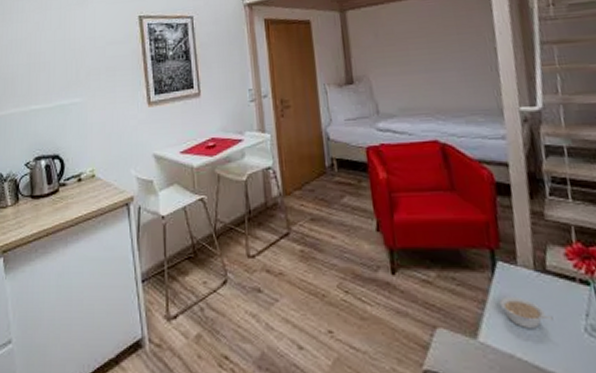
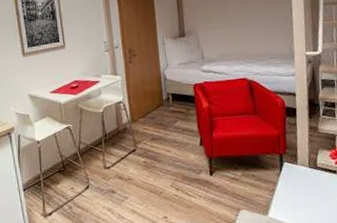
legume: present [499,296,554,330] -> none [284,185,319,207]

